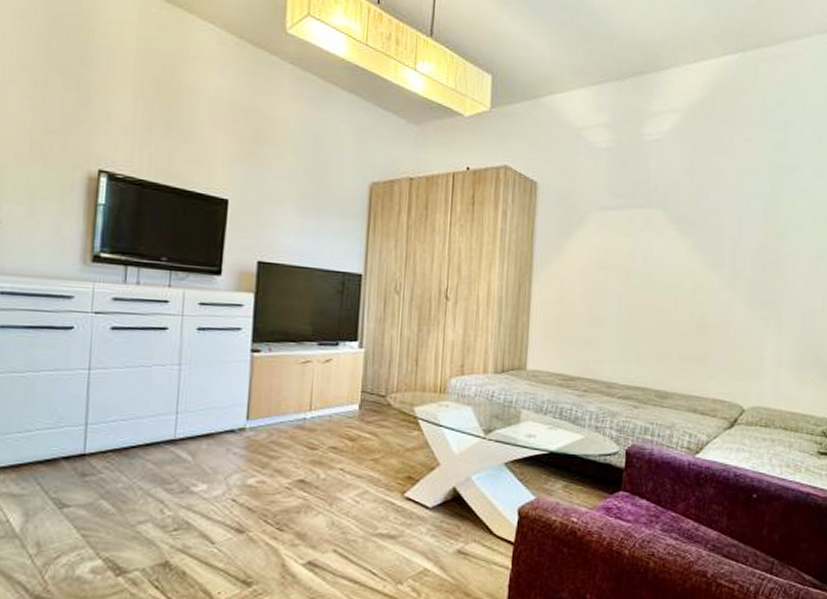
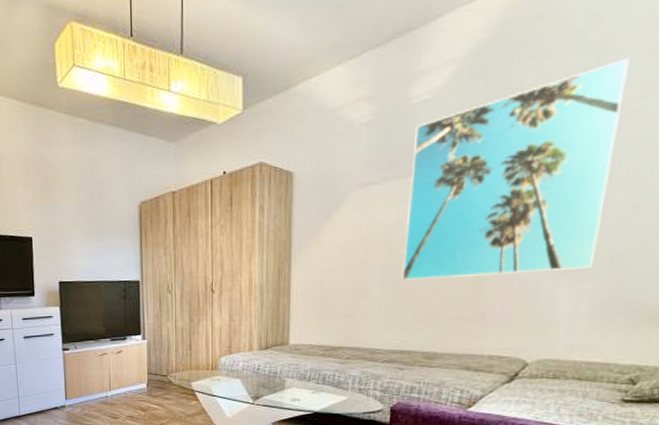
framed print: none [636,142,805,321] -> present [401,59,629,280]

